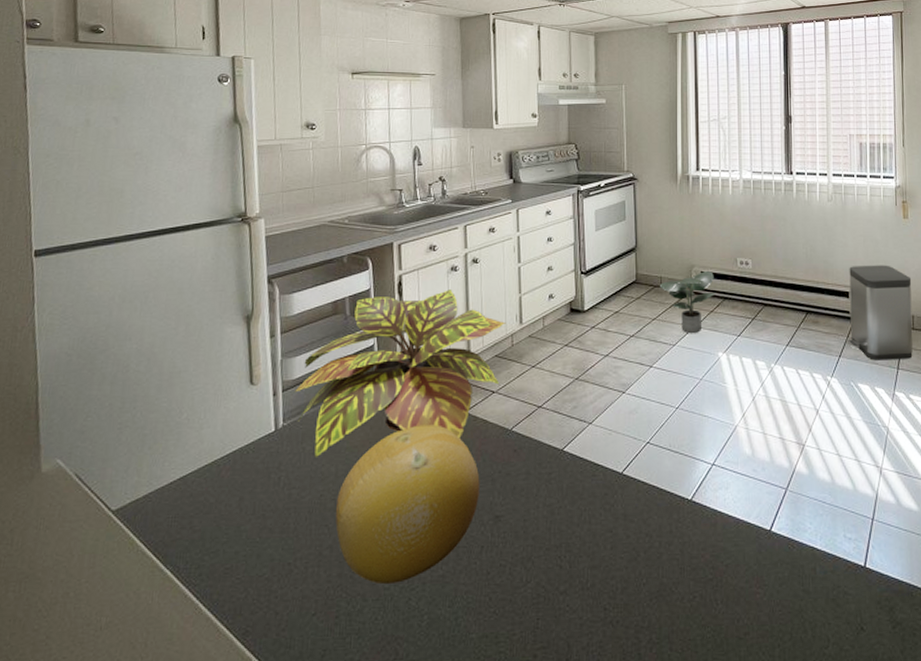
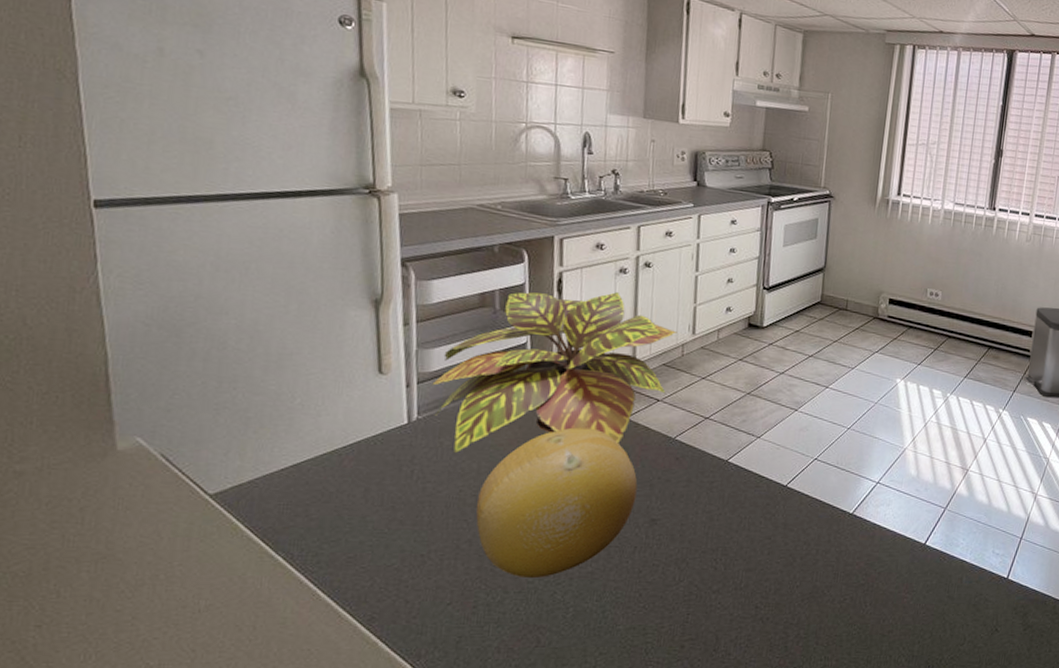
potted plant: present [660,271,715,334] -> none [845,298,902,359]

